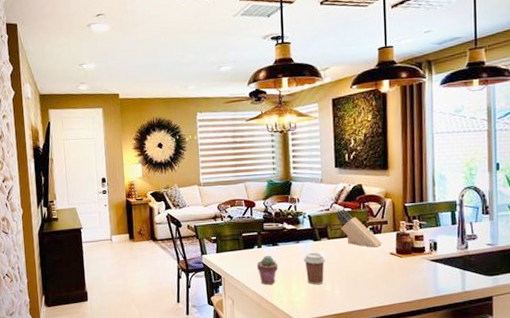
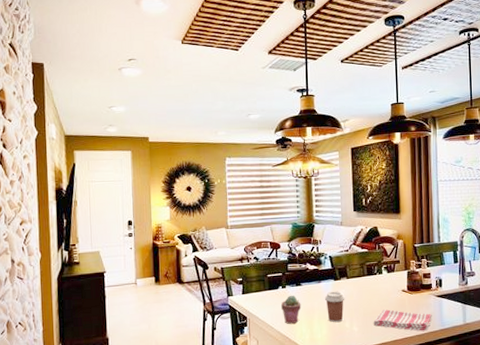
knife block: present [336,209,382,248] -> none [354,249,395,286]
dish towel: none [357,273,425,298] -> present [373,309,432,331]

